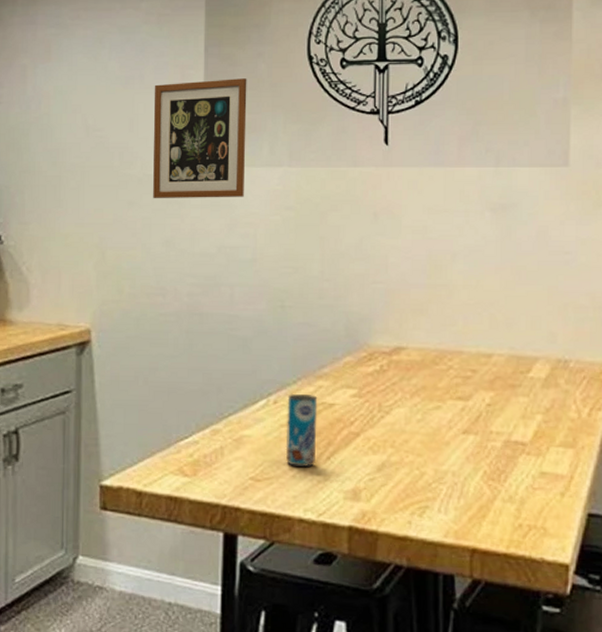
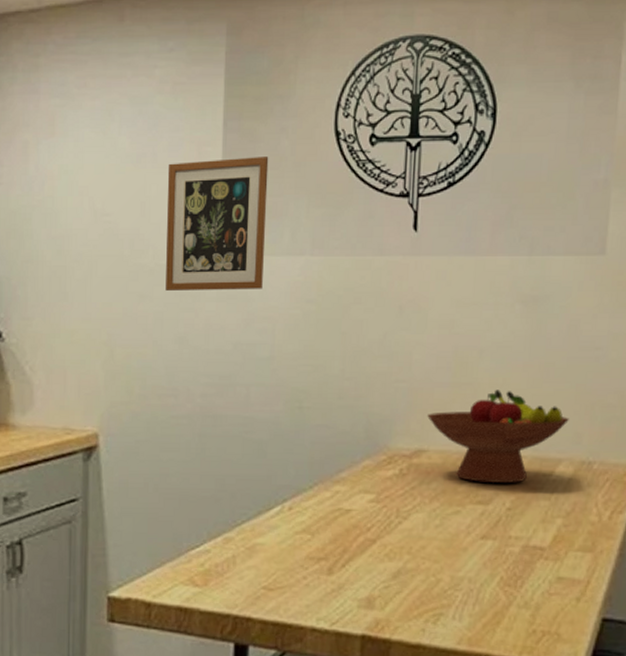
beverage can: present [285,393,318,468] -> none [299,499,334,576]
fruit bowl: none [405,291,543,380] -> present [427,390,569,483]

